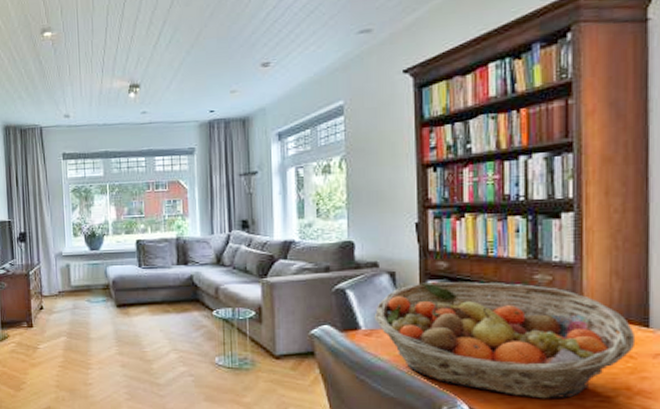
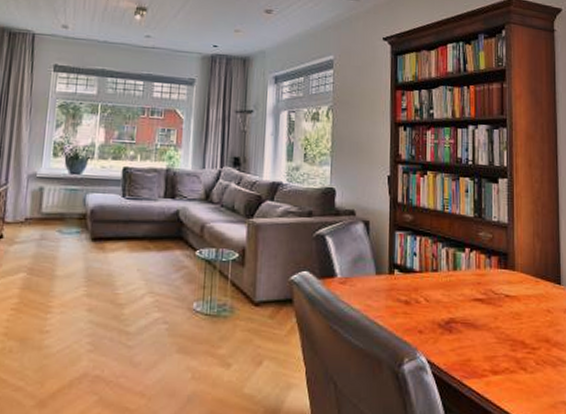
fruit basket: present [374,281,636,399] -> none [349,233,552,351]

